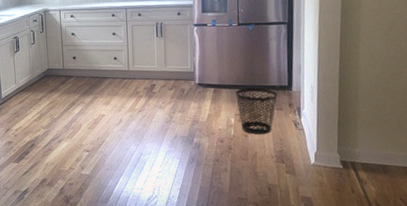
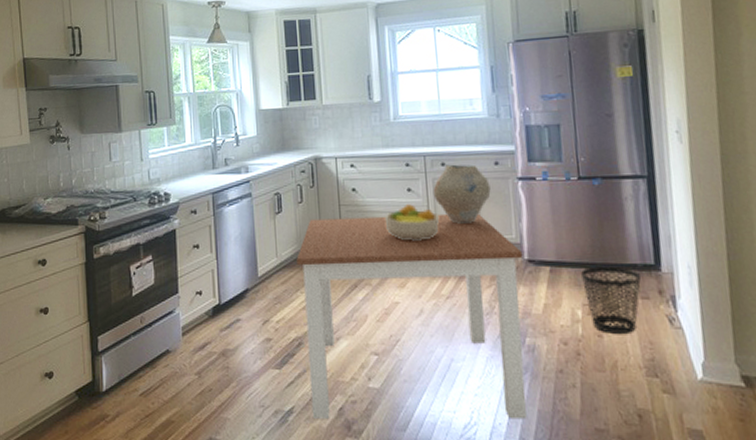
dining table: none [30,51,195,196] -> present [296,213,527,420]
fruit bowl: none [95,44,136,71] -> present [384,204,440,241]
vase: none [131,14,174,58] -> present [433,164,491,224]

